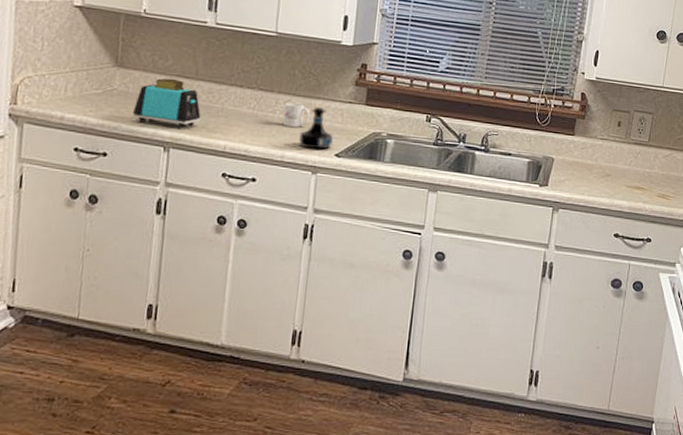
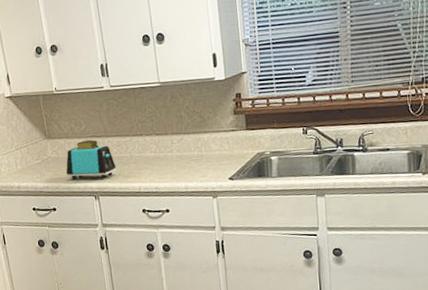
mug: present [283,102,310,127] -> none [179,140,202,162]
tequila bottle: present [299,107,334,150] -> none [196,140,226,177]

